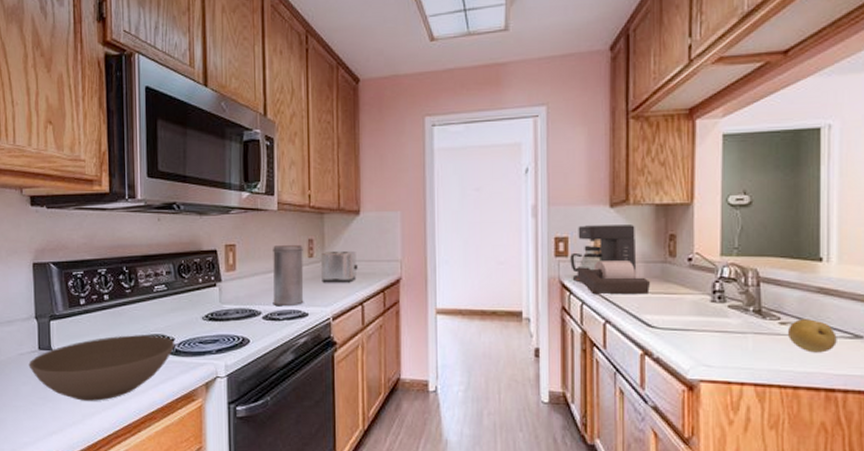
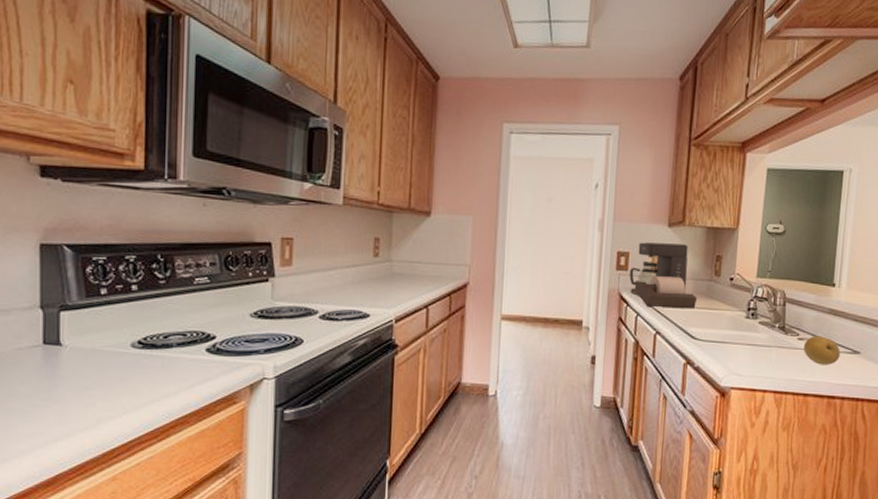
bowl: present [28,335,175,401] -> none [29,330,217,403]
canister: present [273,244,304,307] -> none [331,241,368,307]
toaster: present [321,250,358,283] -> none [386,251,425,285]

